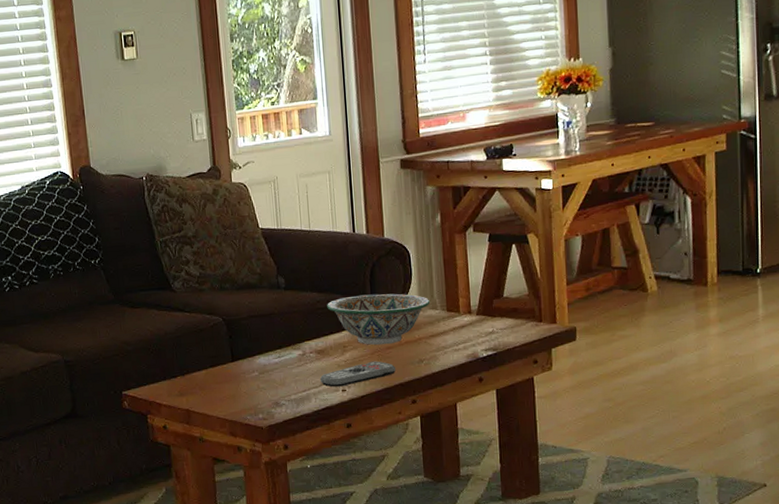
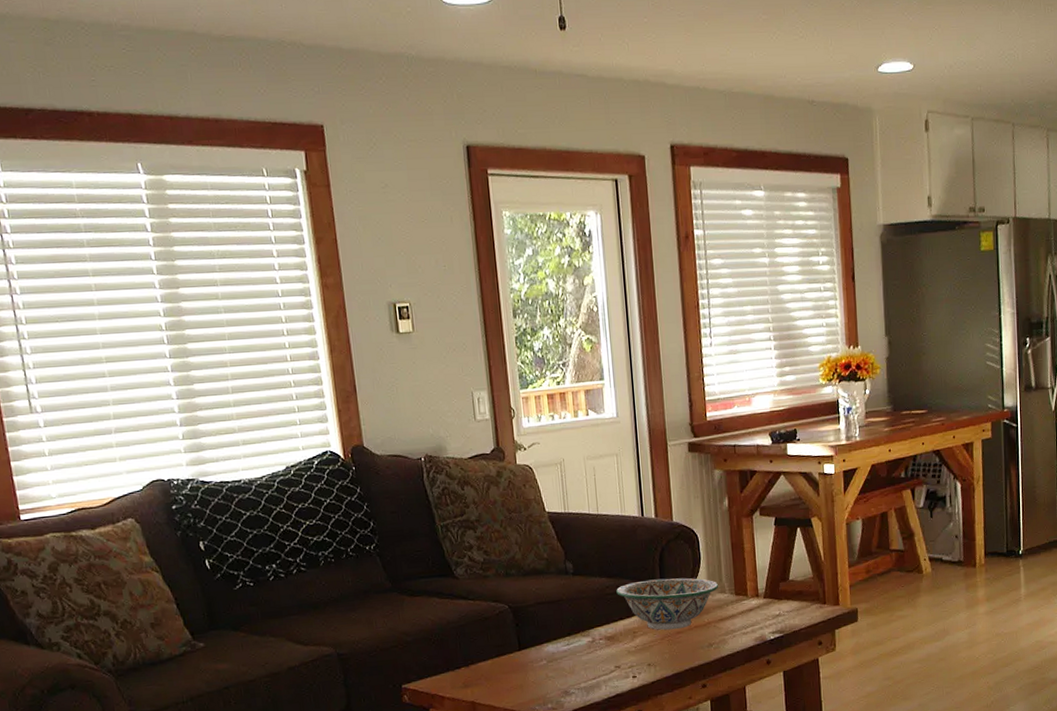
remote control: present [319,361,396,387] -> none [609,646,686,674]

